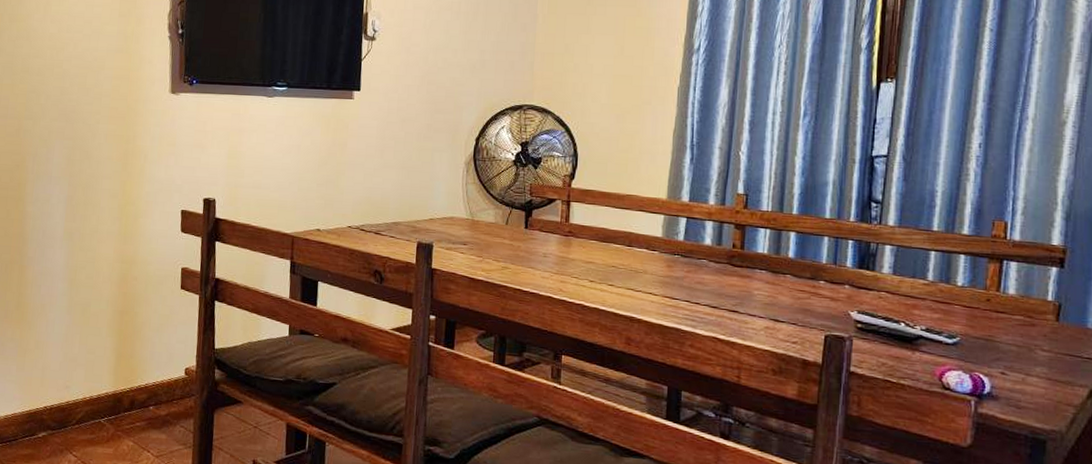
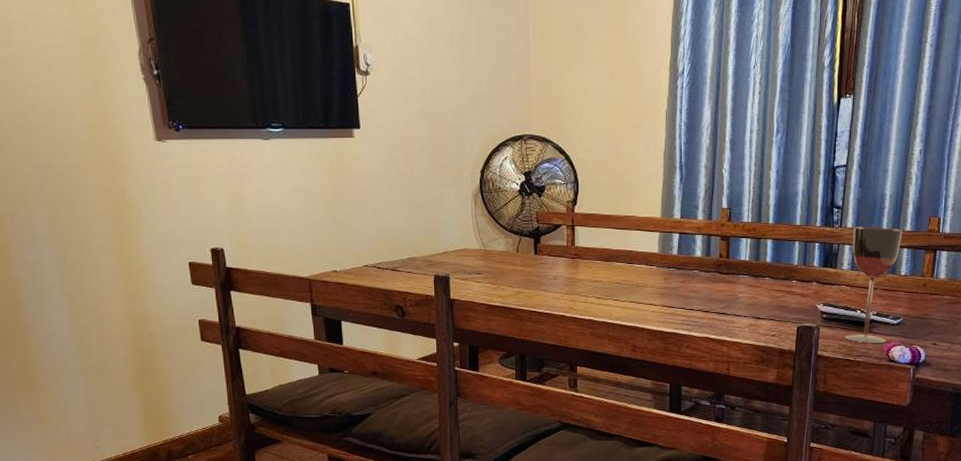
wineglass: none [883,225,959,365] -> present [843,227,903,343]

